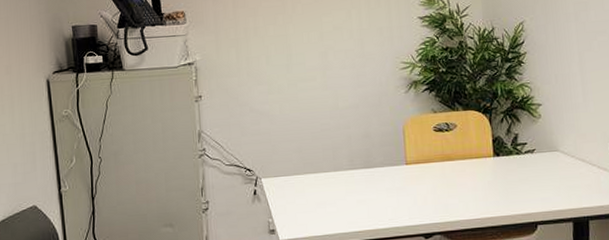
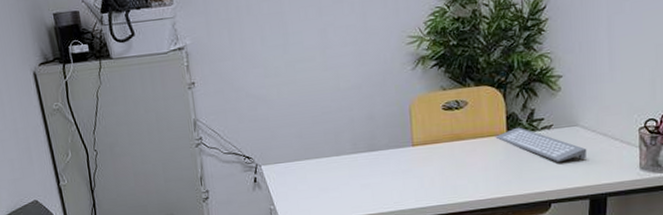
computer keyboard: none [483,150,568,185] -> present [495,127,587,162]

